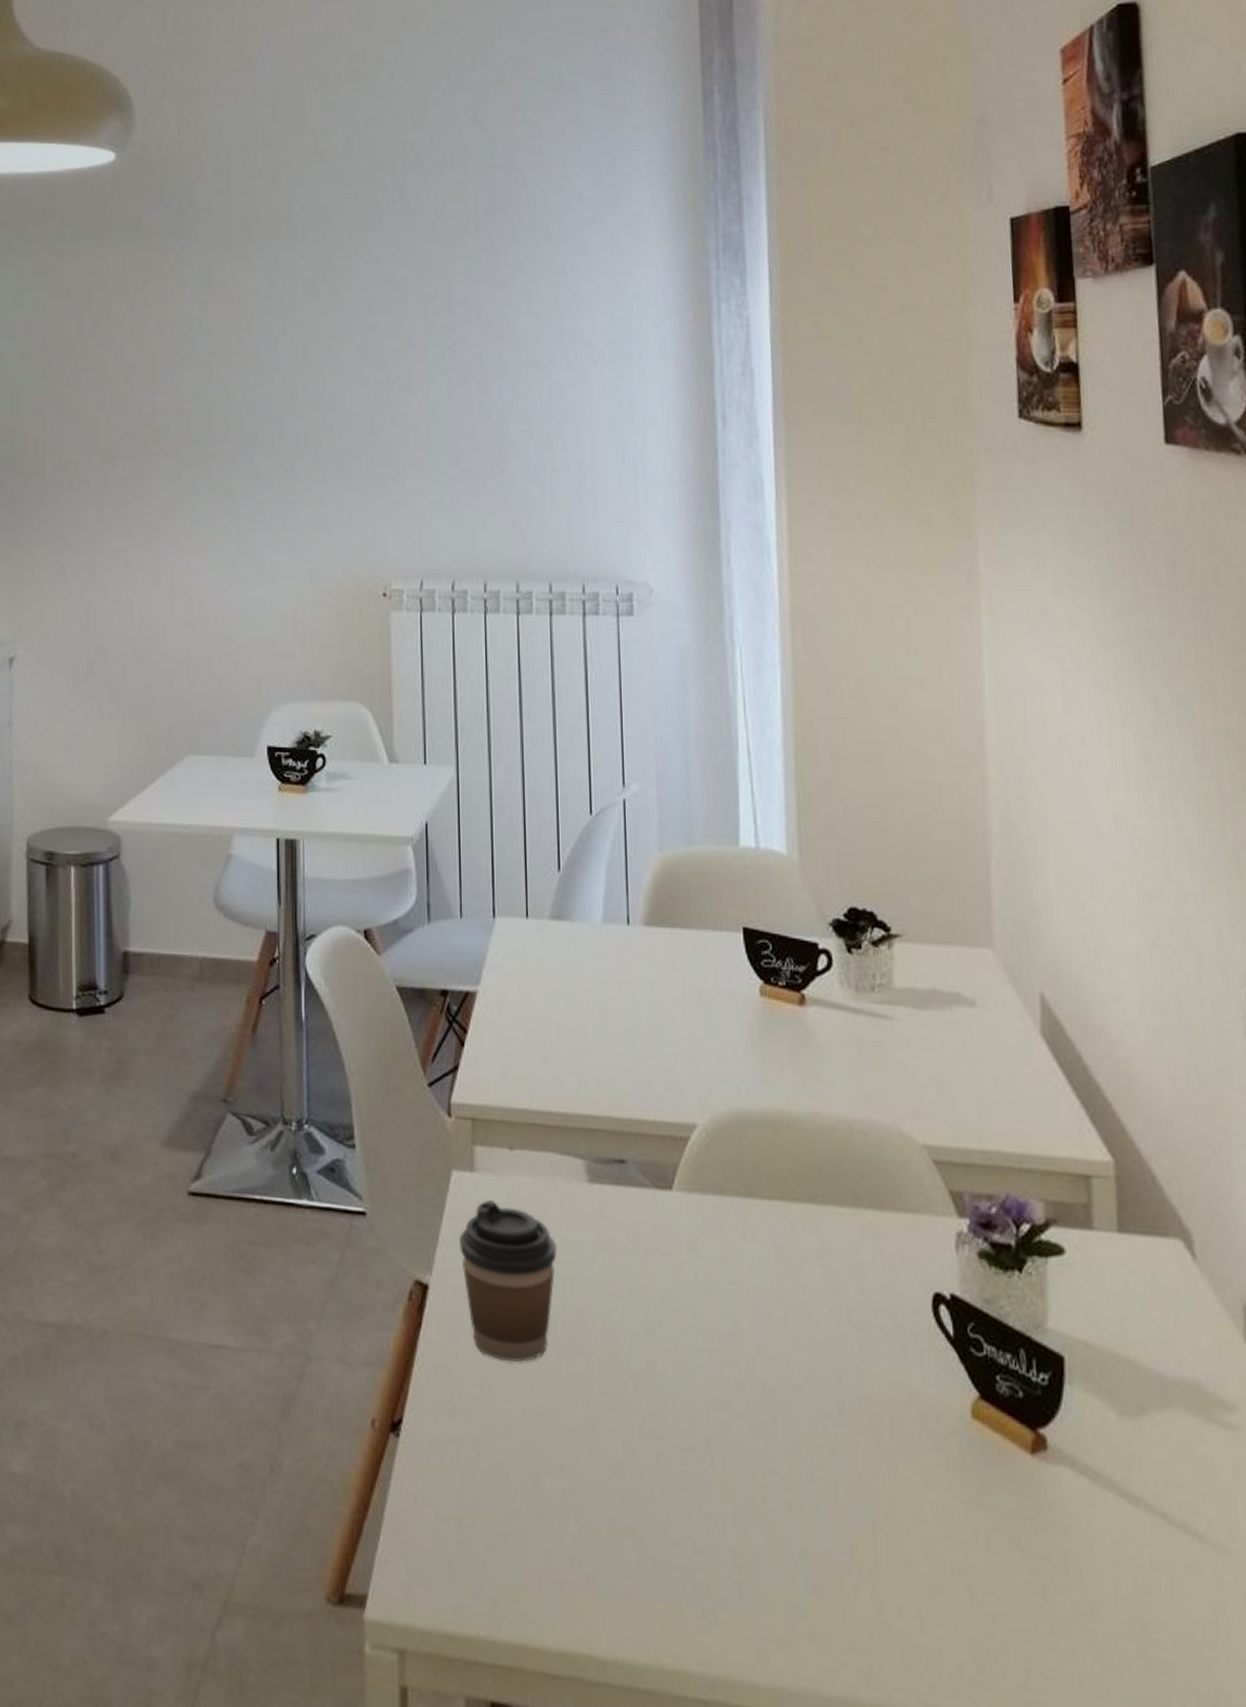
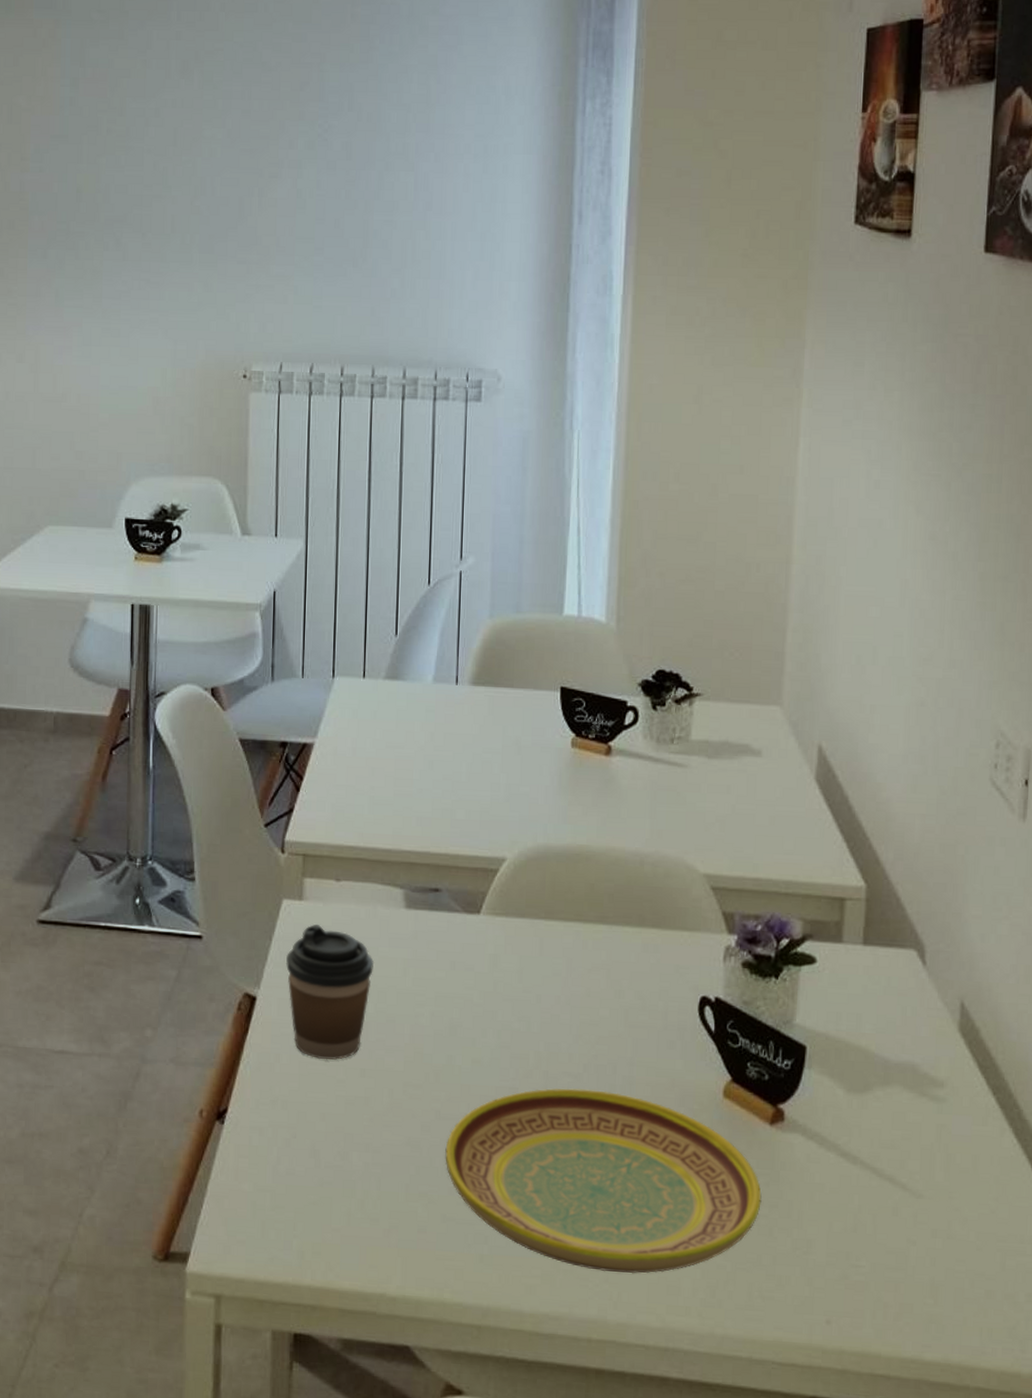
plate: none [652,1402,1031,1641] -> present [445,1088,762,1274]

